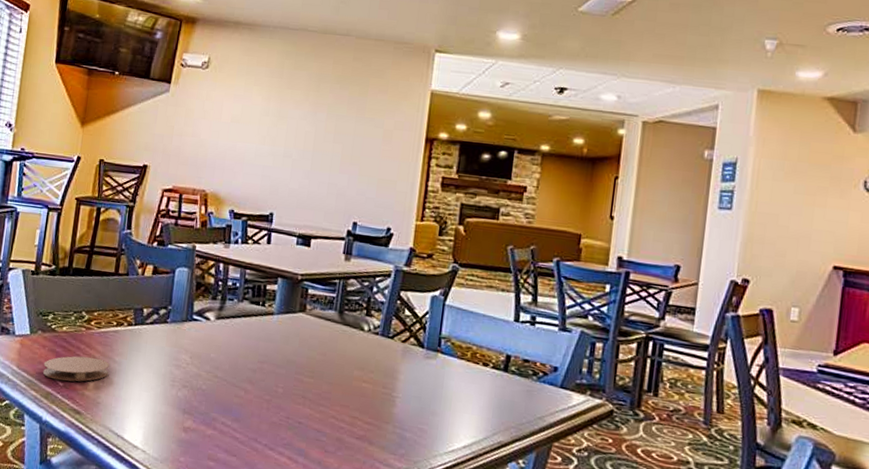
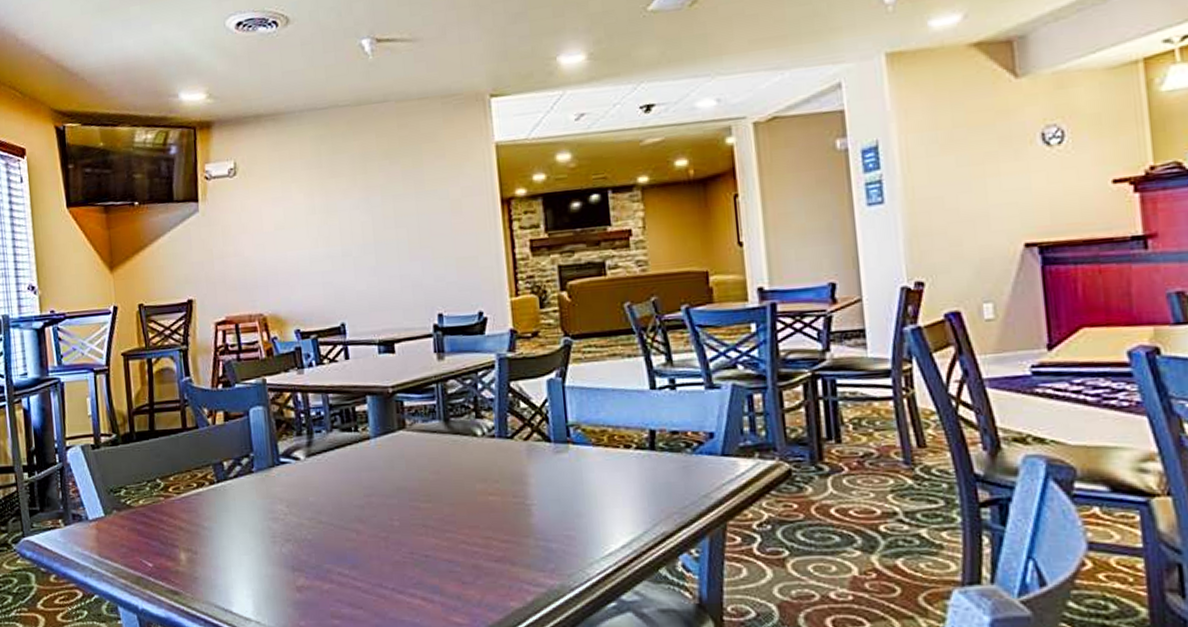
coaster: present [42,356,109,382] -> none [126,528,200,562]

